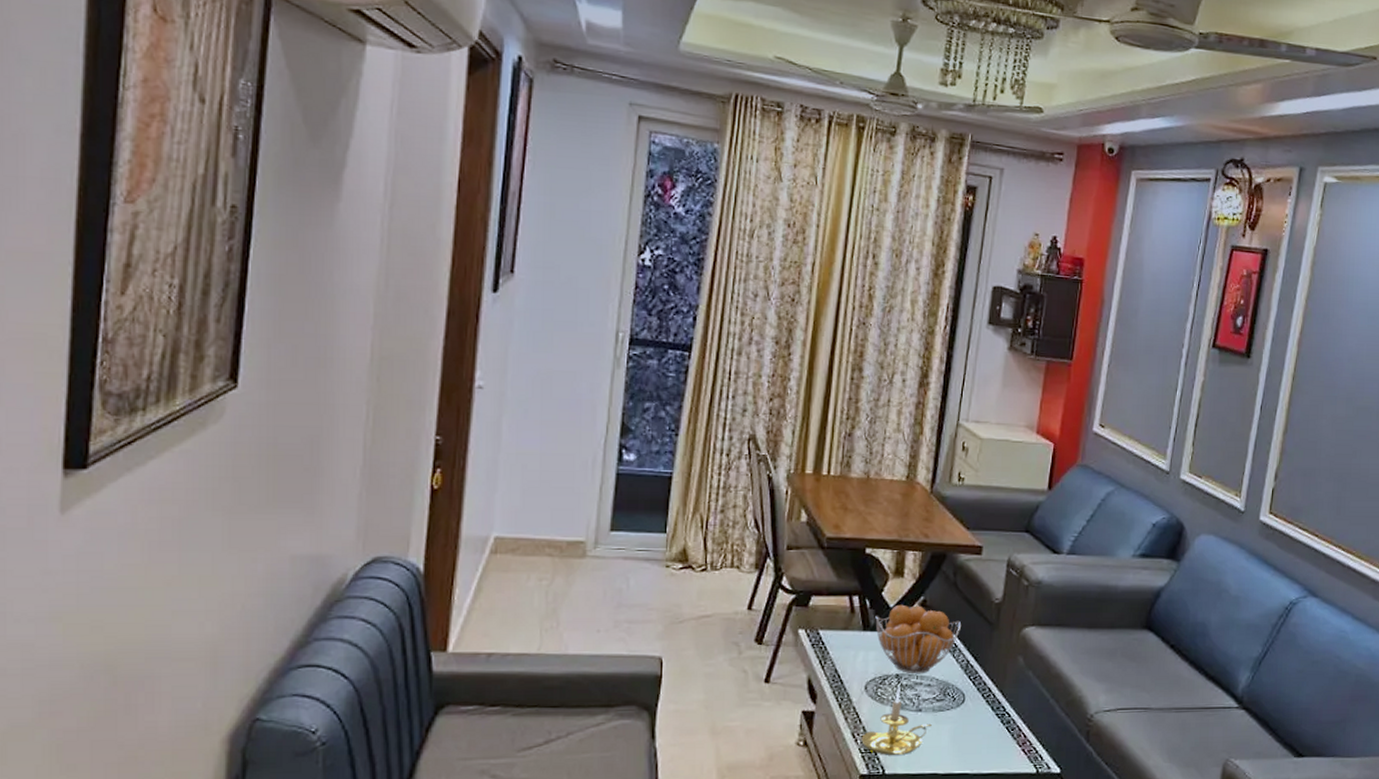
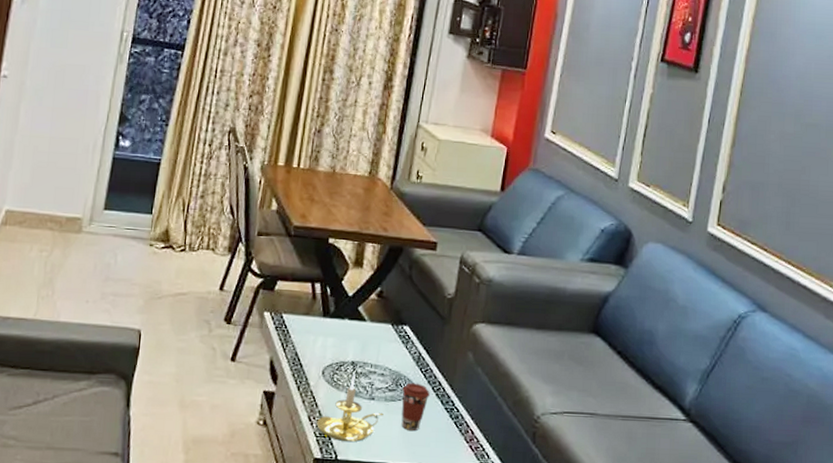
fruit basket: present [875,604,962,674] -> none [334,294,415,363]
coffee cup: none [950,691,980,739] -> present [401,382,430,431]

